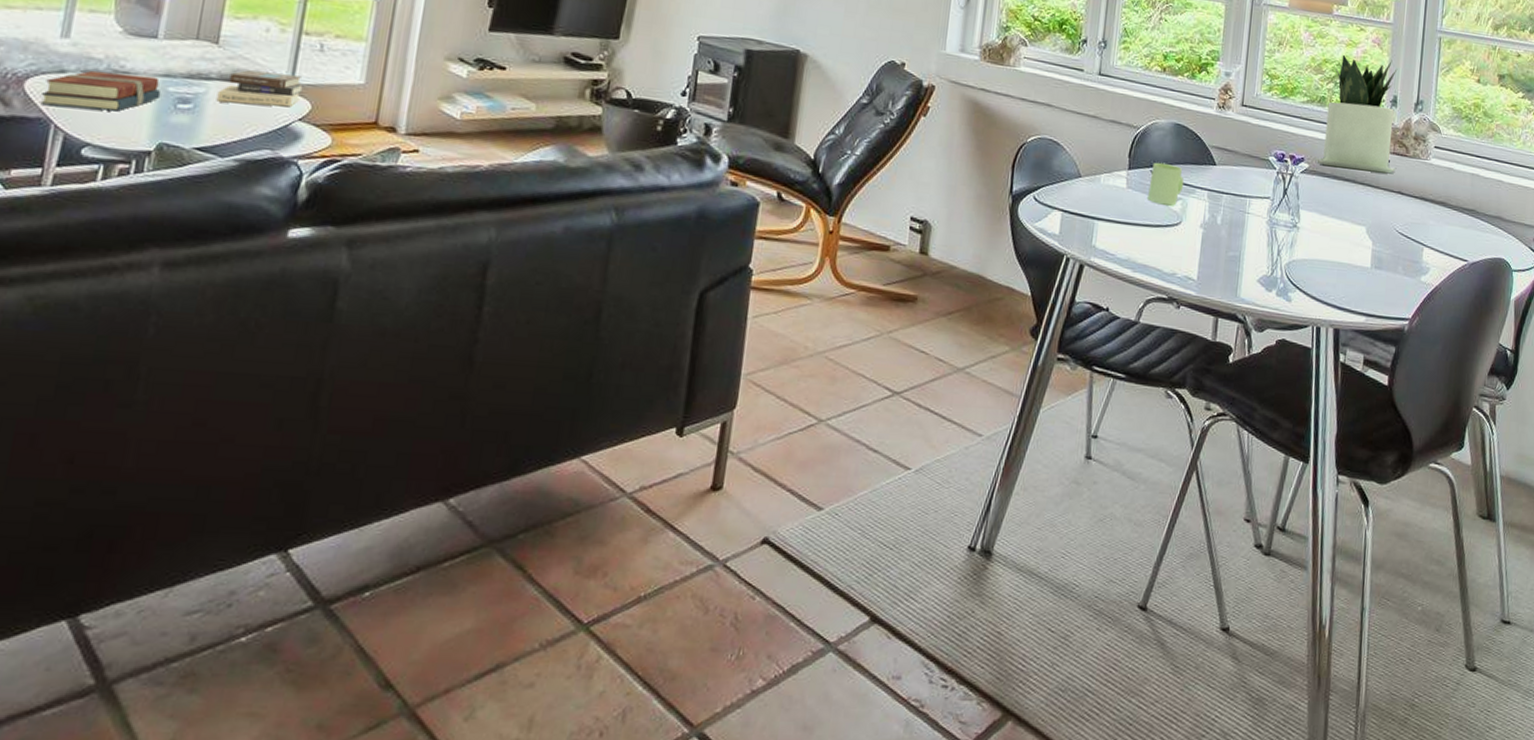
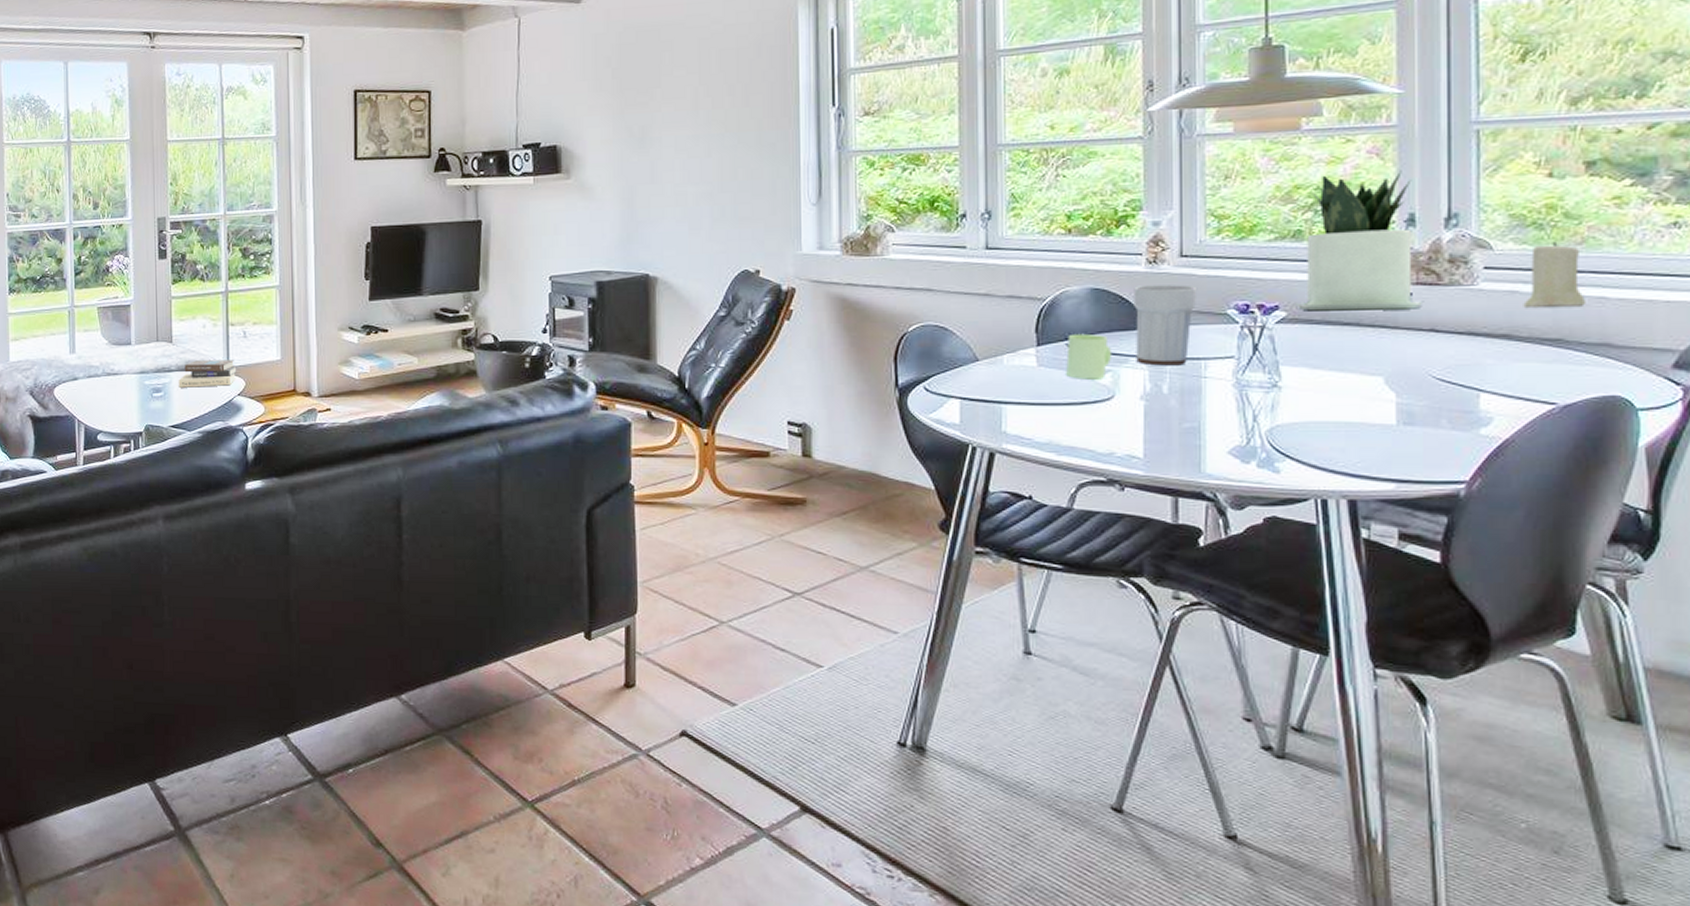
books: present [40,70,162,112] -> none [66,375,141,406]
cup: none [1201,126,1251,201] -> present [1134,285,1198,366]
candle: none [1455,133,1491,187] -> present [1523,241,1585,309]

